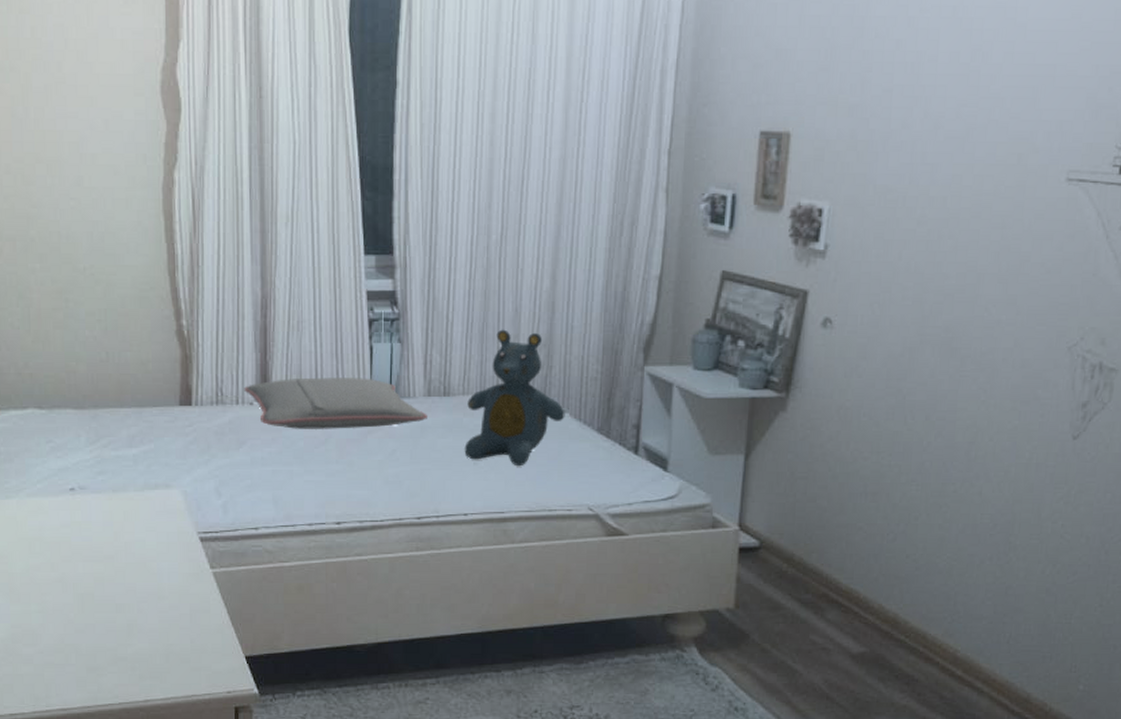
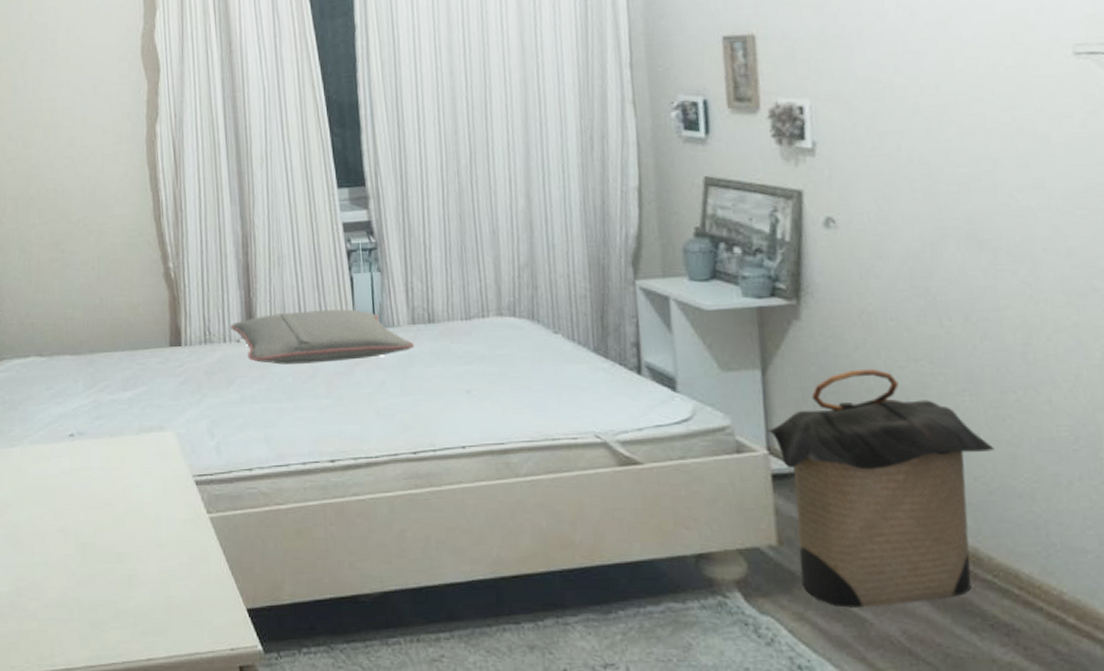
teddy bear: present [464,329,565,467] -> none [453,251,558,394]
laundry hamper: none [741,459,928,661] -> present [767,369,995,608]

